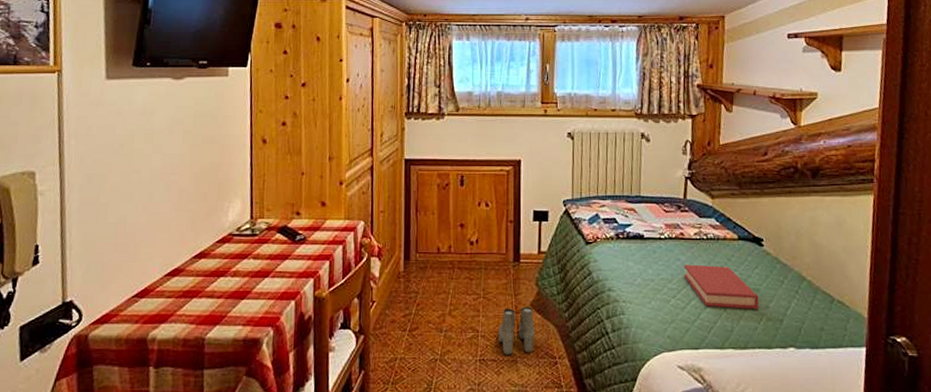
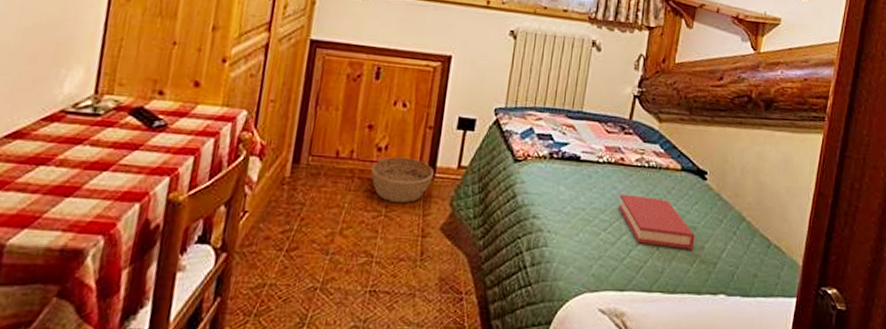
basket: none [467,248,519,287] -> present [370,156,434,204]
boots: present [498,307,535,356] -> none [396,230,443,288]

